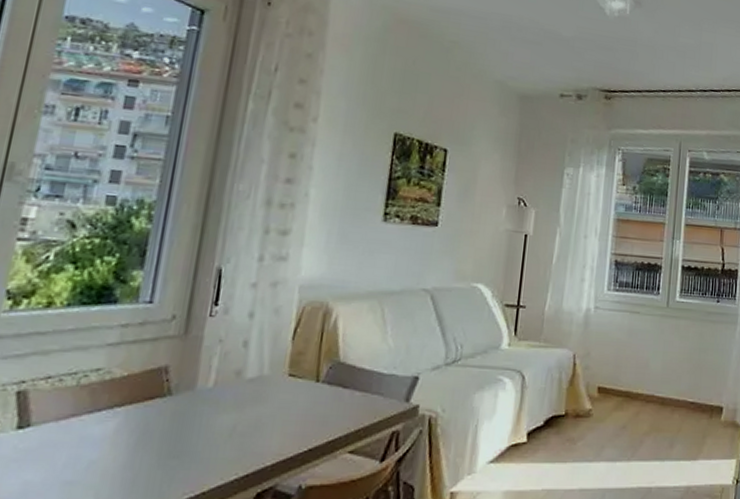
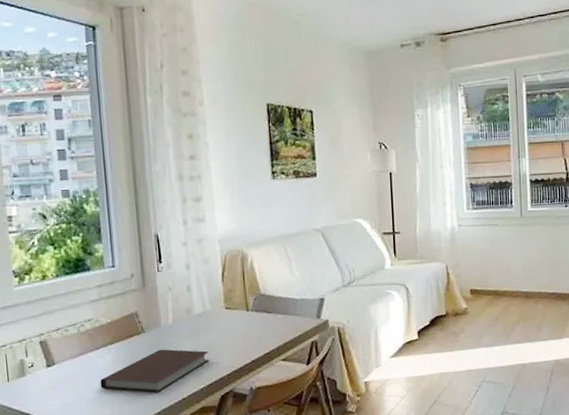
notebook: none [88,420,253,482] -> present [100,349,210,394]

